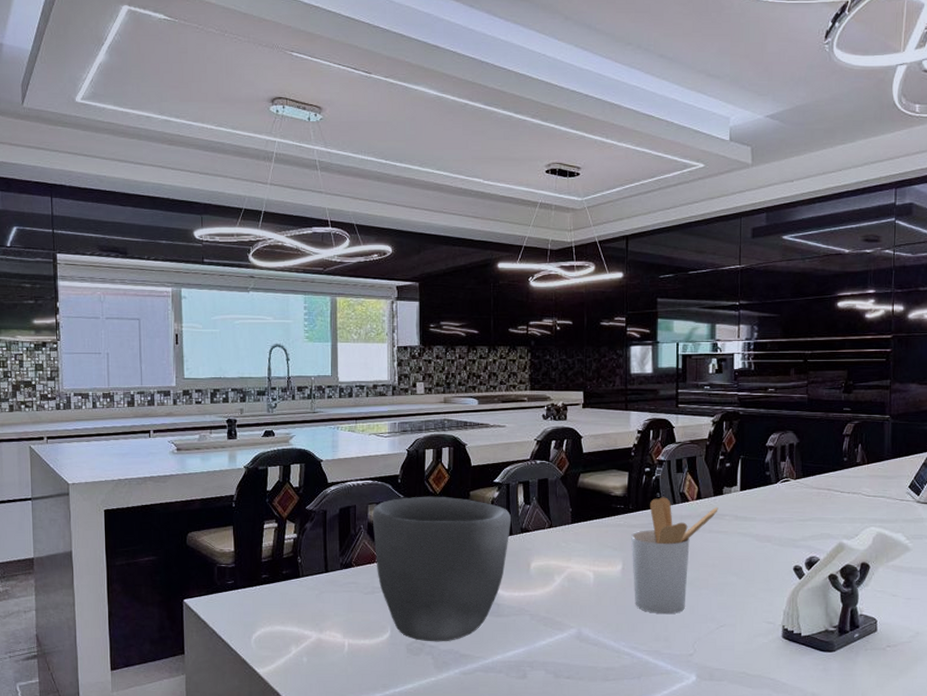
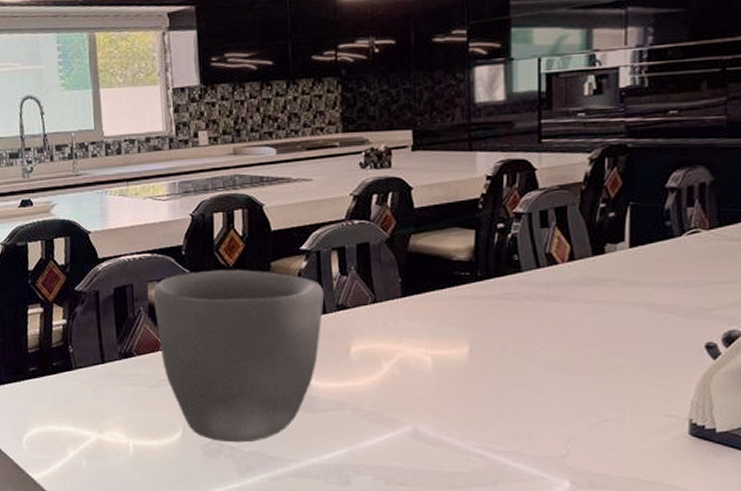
utensil holder: present [631,497,718,615] -> none [480,260,599,407]

